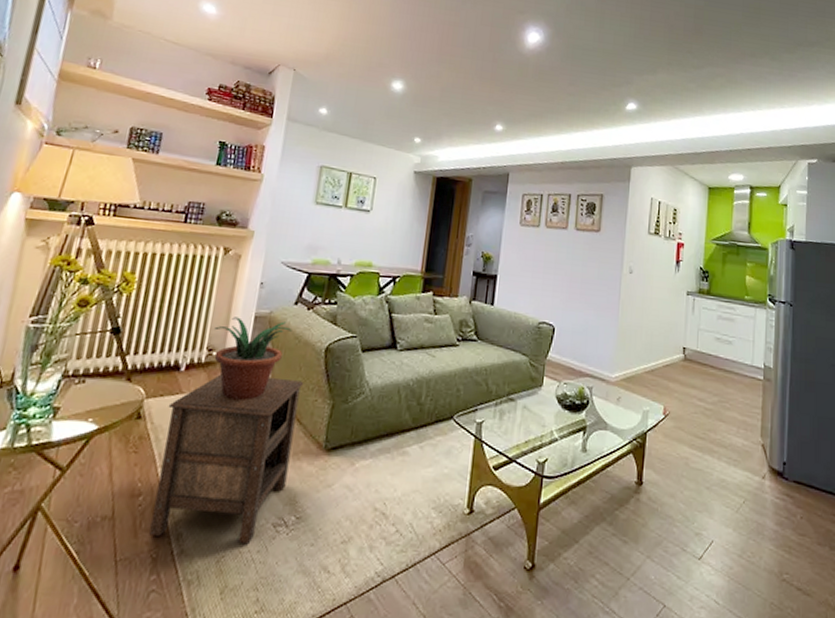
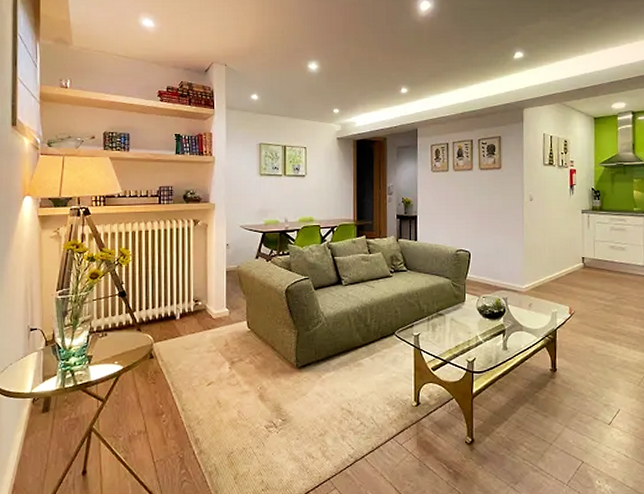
nightstand: present [149,374,304,543] -> none [172,317,273,442]
potted plant: present [214,317,292,401] -> none [197,273,257,338]

